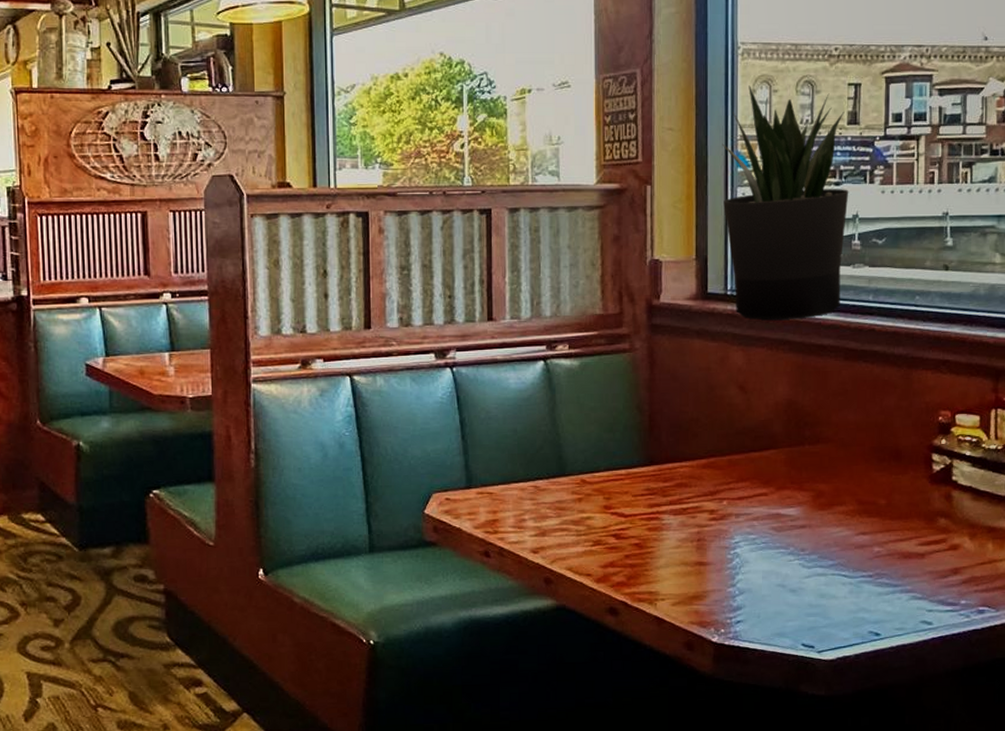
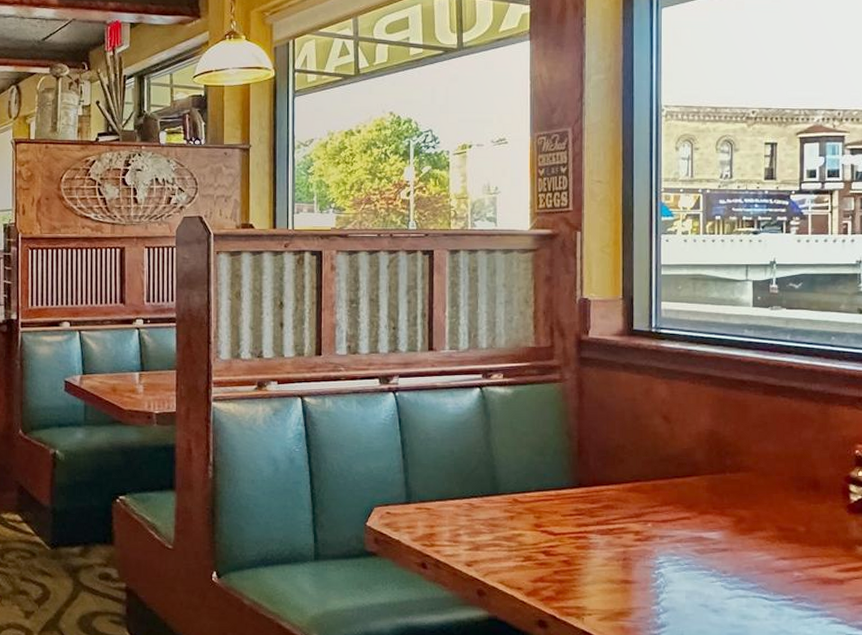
planter: present [722,85,849,320] -> none [647,144,767,356]

